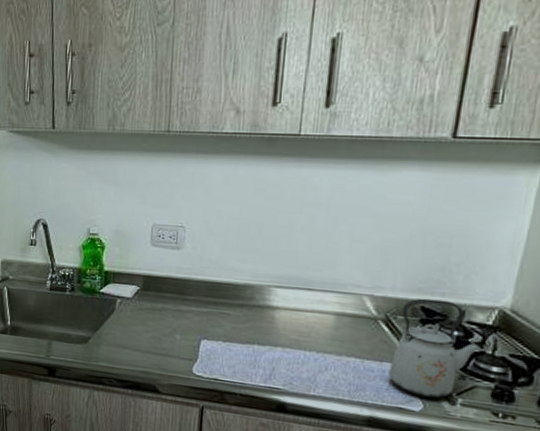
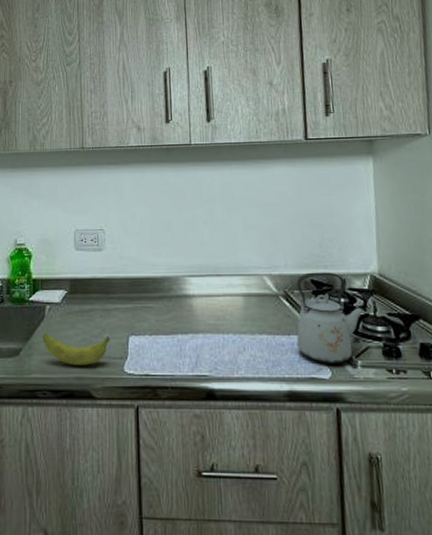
banana: none [111,325,182,362] -> present [42,333,111,366]

